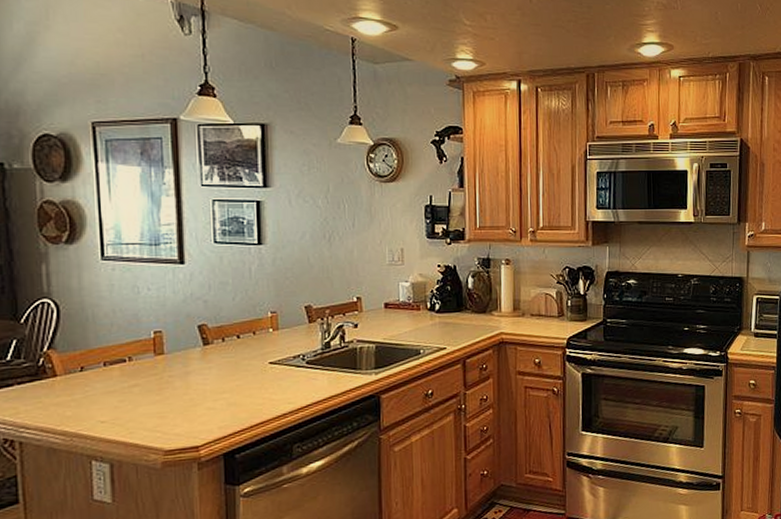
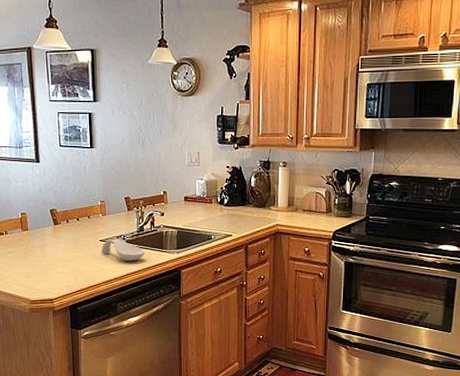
spoon rest: none [271,359,334,389] -> present [101,238,146,262]

